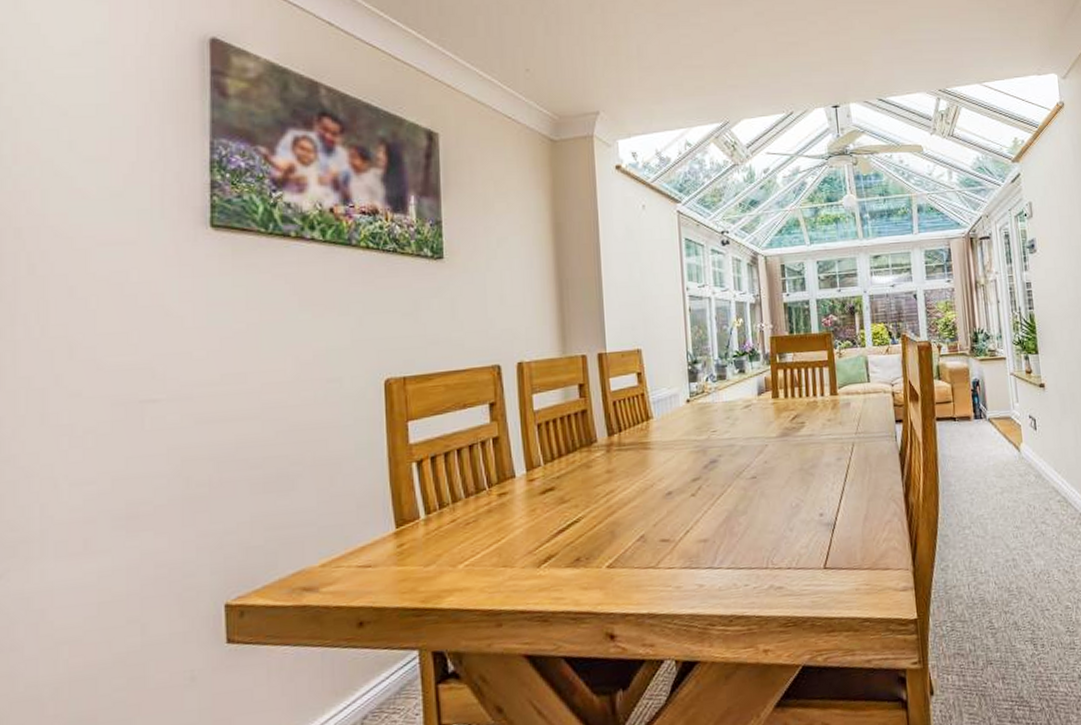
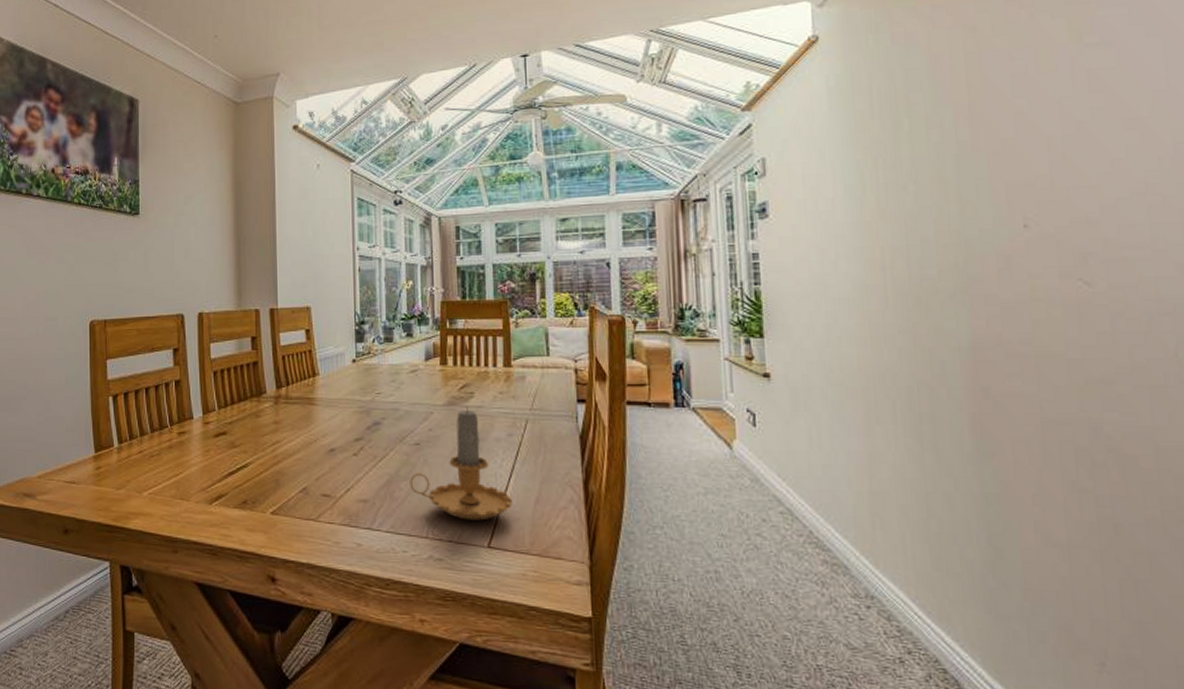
candle: none [748,435,844,546] -> present [410,406,513,521]

